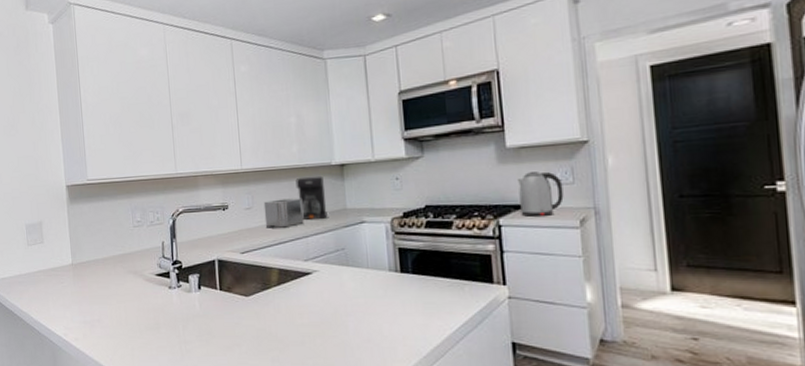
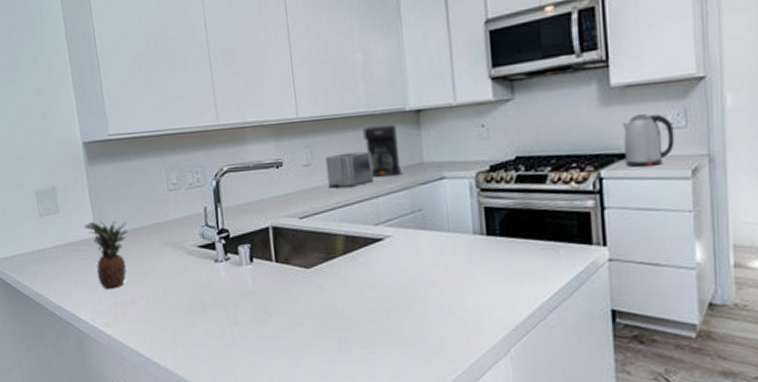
fruit: none [62,251,98,309] -> present [83,221,128,289]

